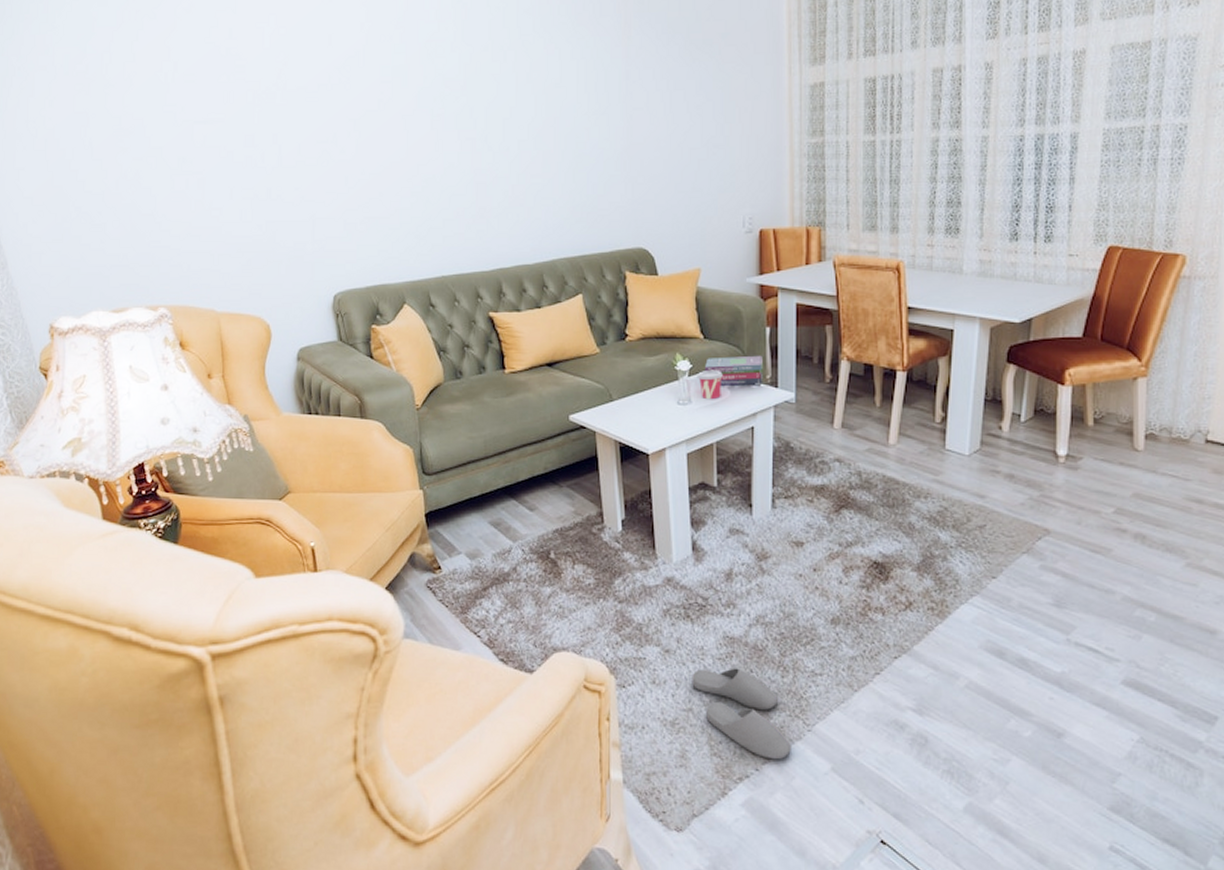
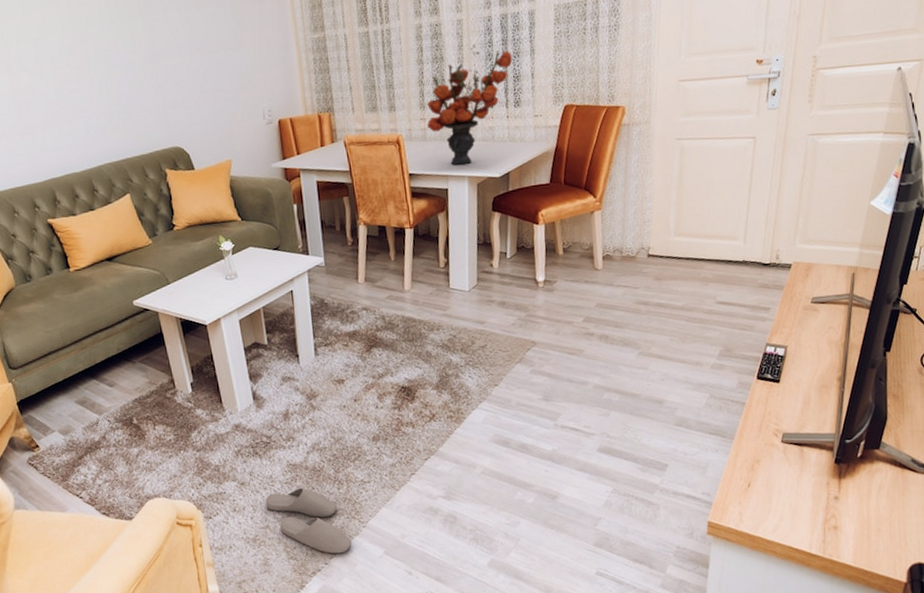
cup: present [696,369,723,400] -> none [239,246,262,273]
books: present [704,355,764,386] -> none [244,229,296,259]
bouquet: none [936,165,1046,303] -> present [427,44,512,165]

